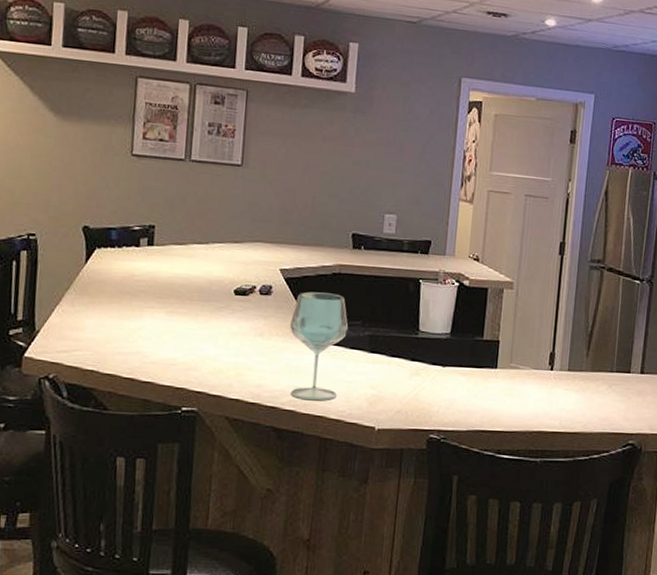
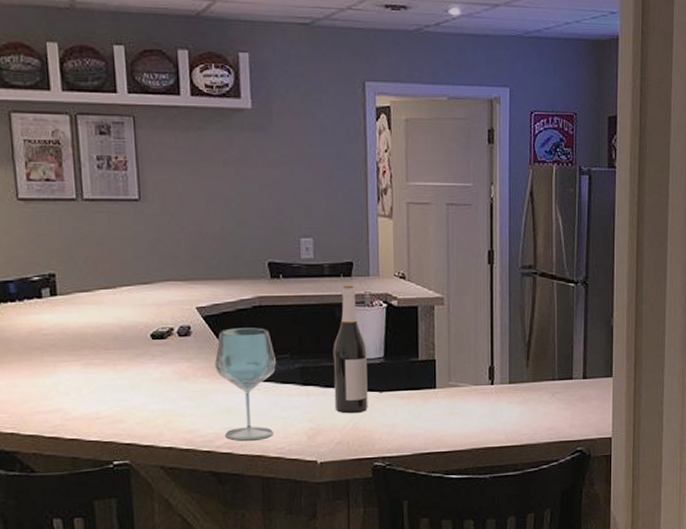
wine bottle: none [398,261,435,385] -> present [333,285,368,414]

